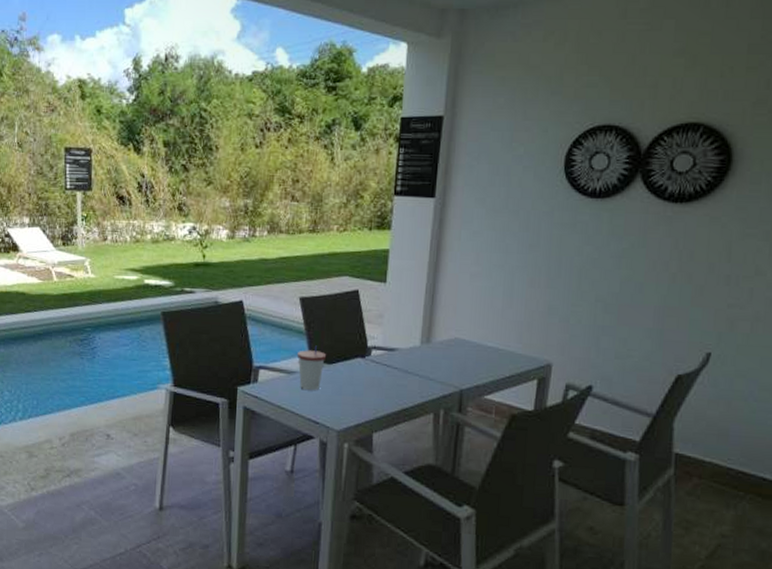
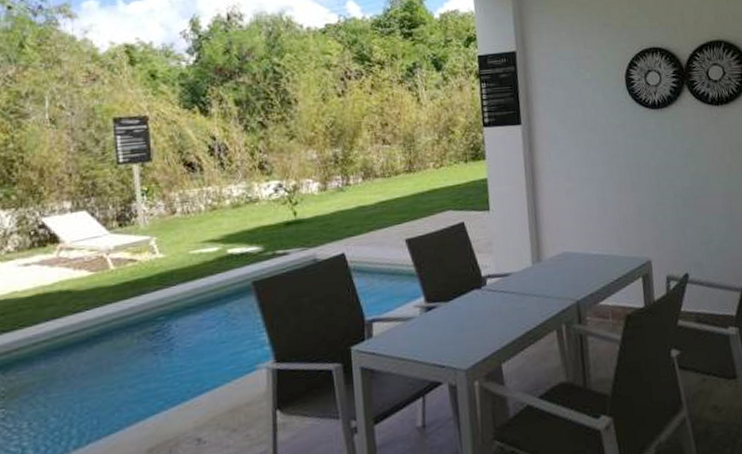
cup: present [296,345,327,390] -> none [410,285,443,334]

